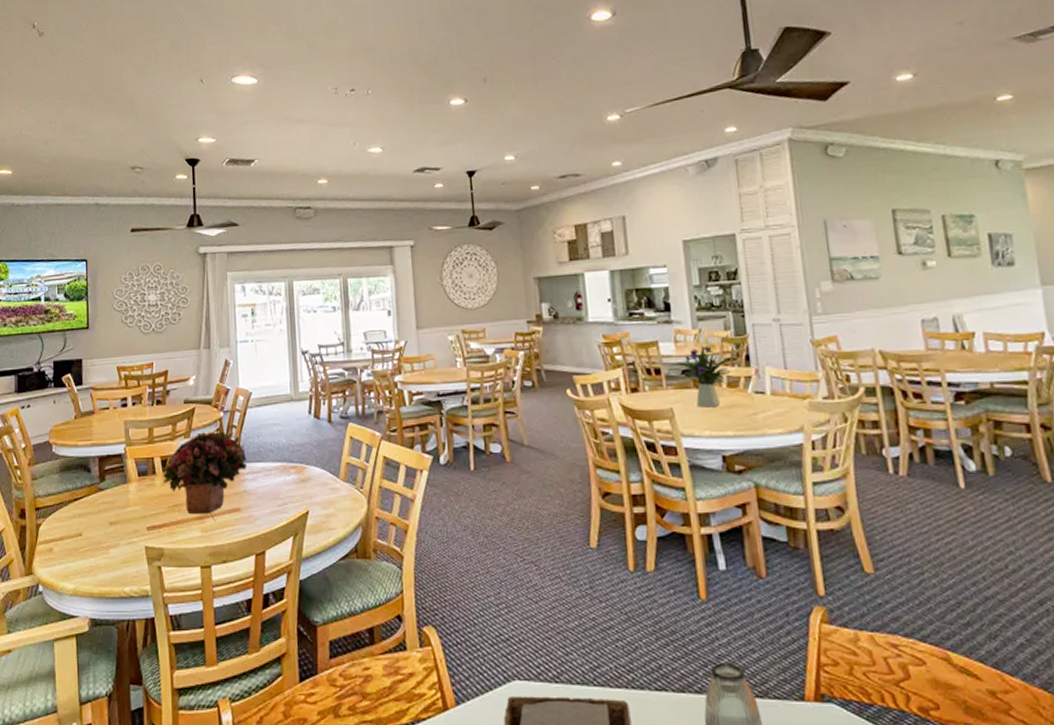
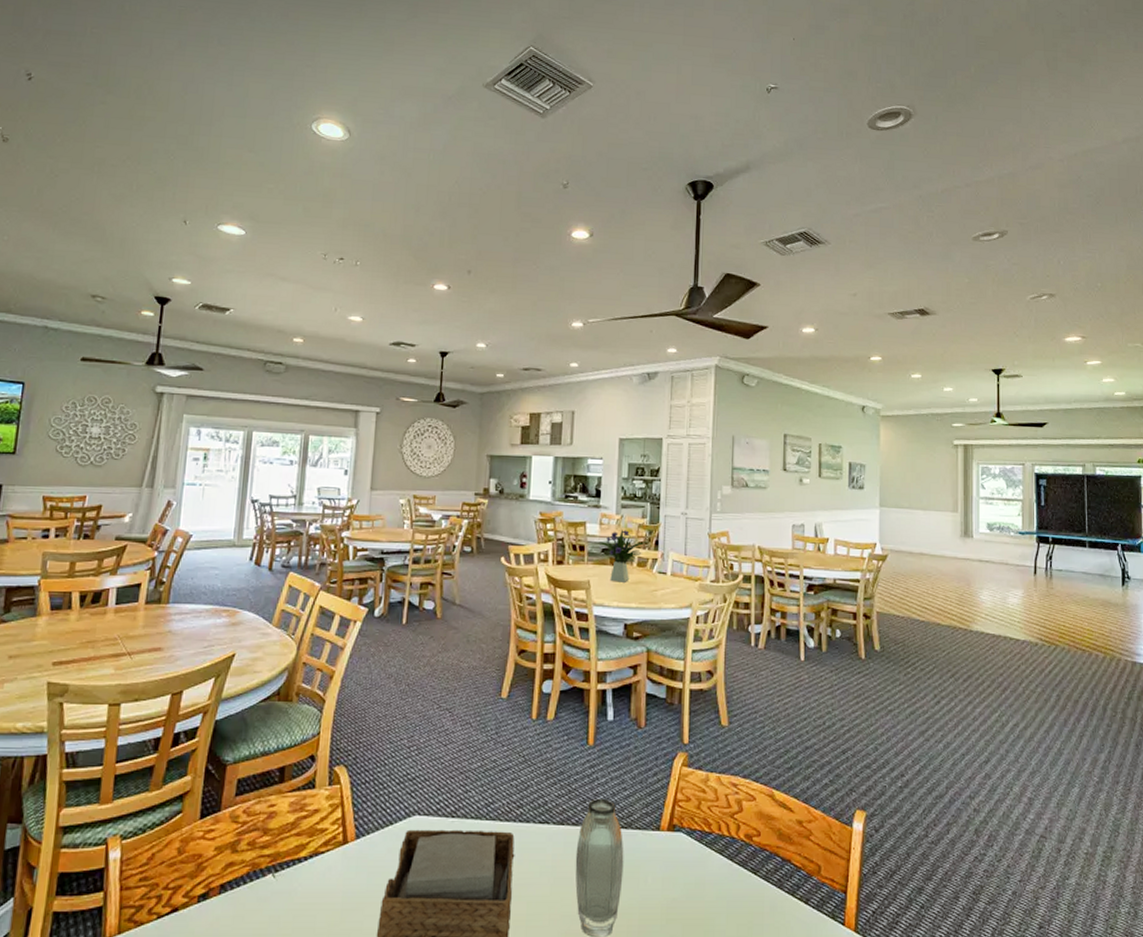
bouquet: present [163,429,248,515] -> none [79,568,177,653]

